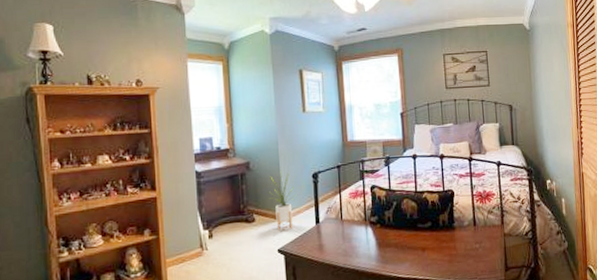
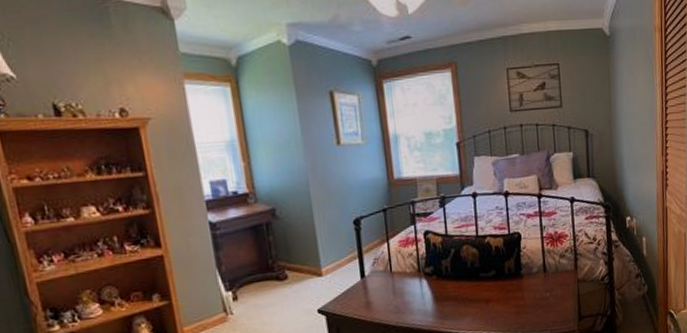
house plant: present [269,170,296,231] -> none [301,216,335,289]

